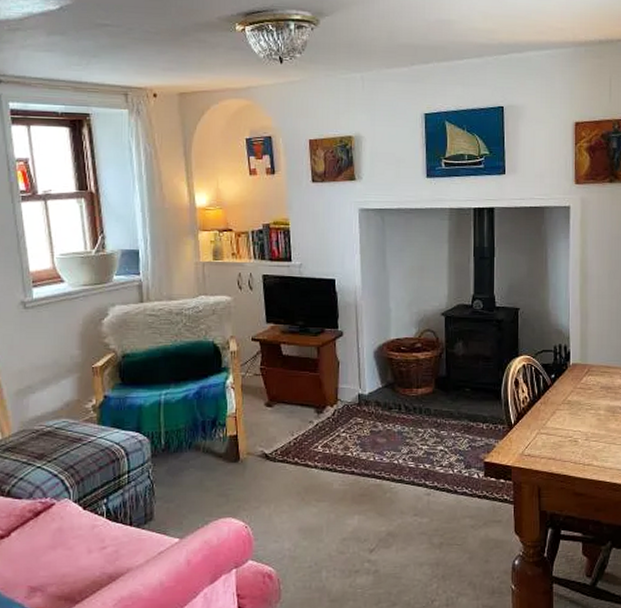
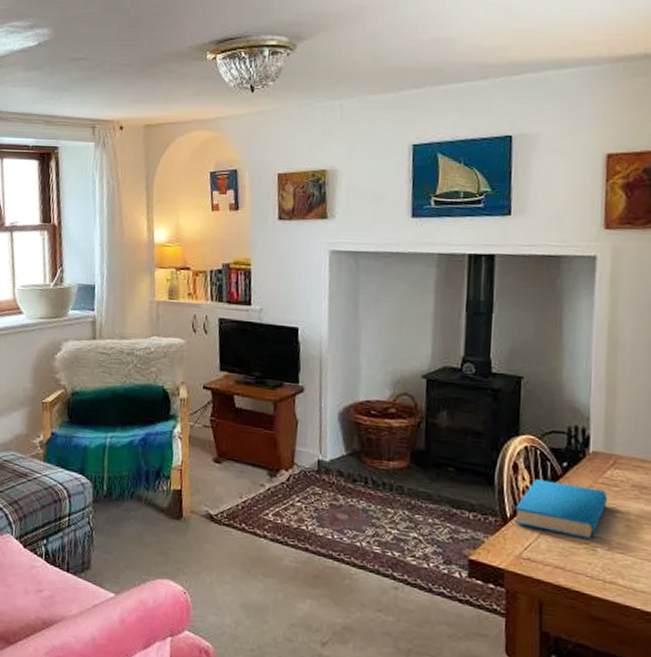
book: none [517,390,585,433] -> present [515,479,608,539]

